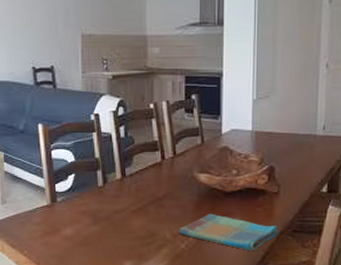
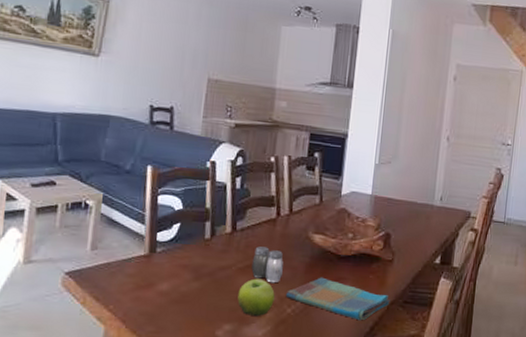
fruit: none [134,219,168,253] -> present [237,278,275,317]
salt and pepper shaker: none [144,189,173,222] -> present [251,246,283,283]

